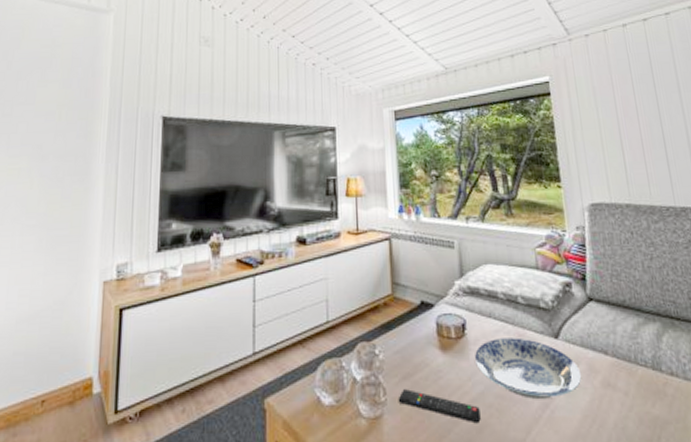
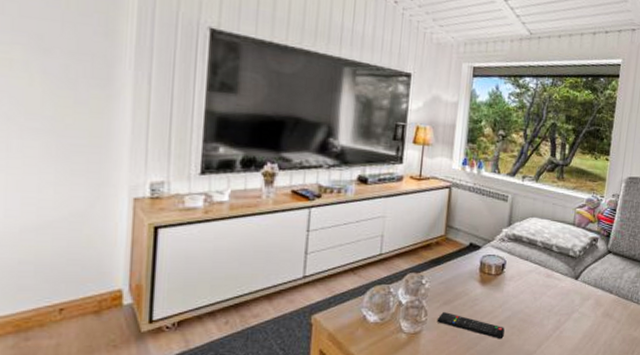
plate: present [475,337,582,400] -> none [508,277,589,324]

